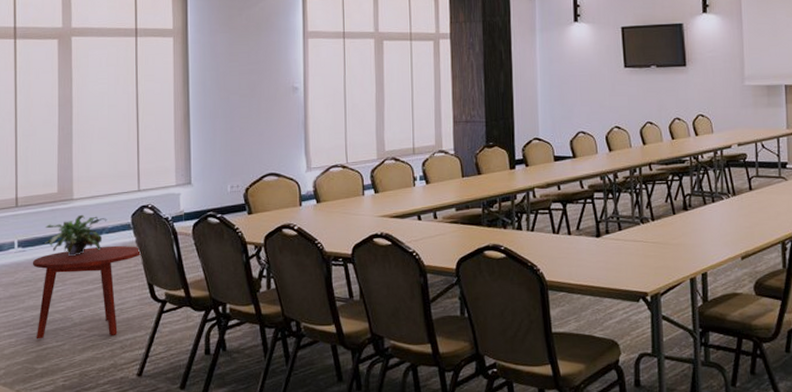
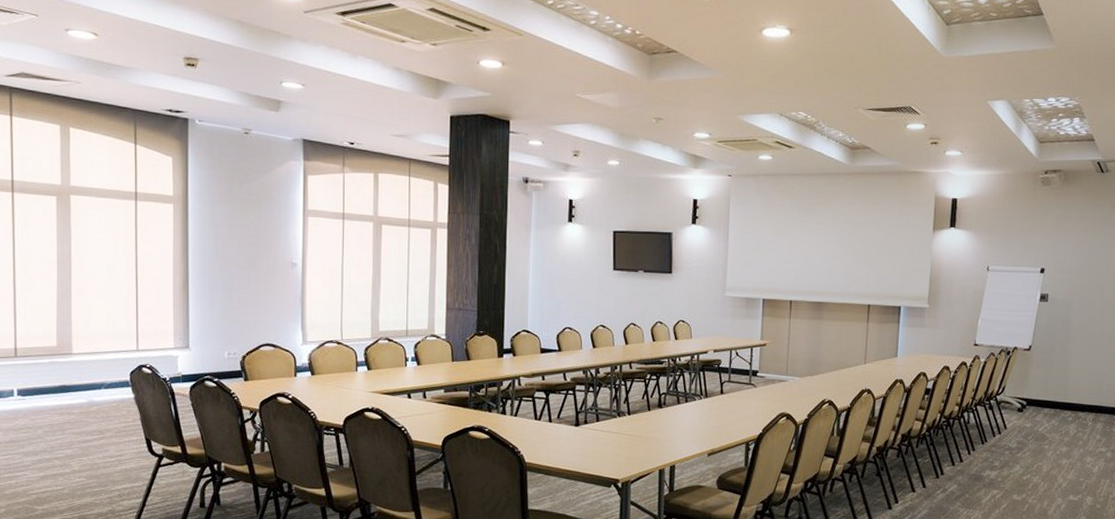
side table: present [32,245,143,340] -> none [31,400,141,484]
potted plant: present [45,214,107,256] -> none [44,369,106,407]

